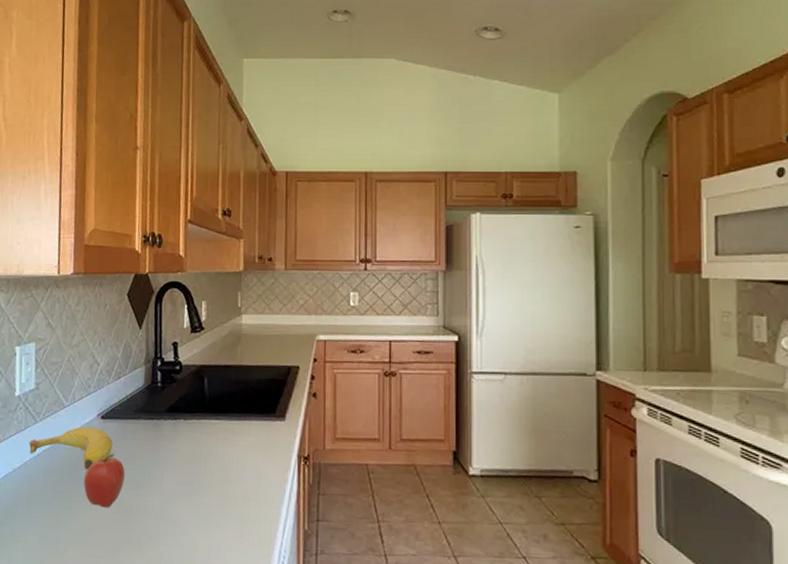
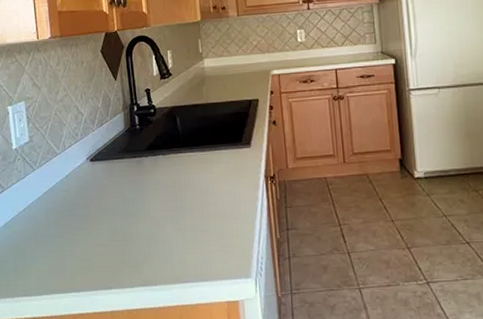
fruit: present [28,426,113,469] -> none [29,169,103,206]
fruit: present [83,453,125,508] -> none [81,190,117,237]

